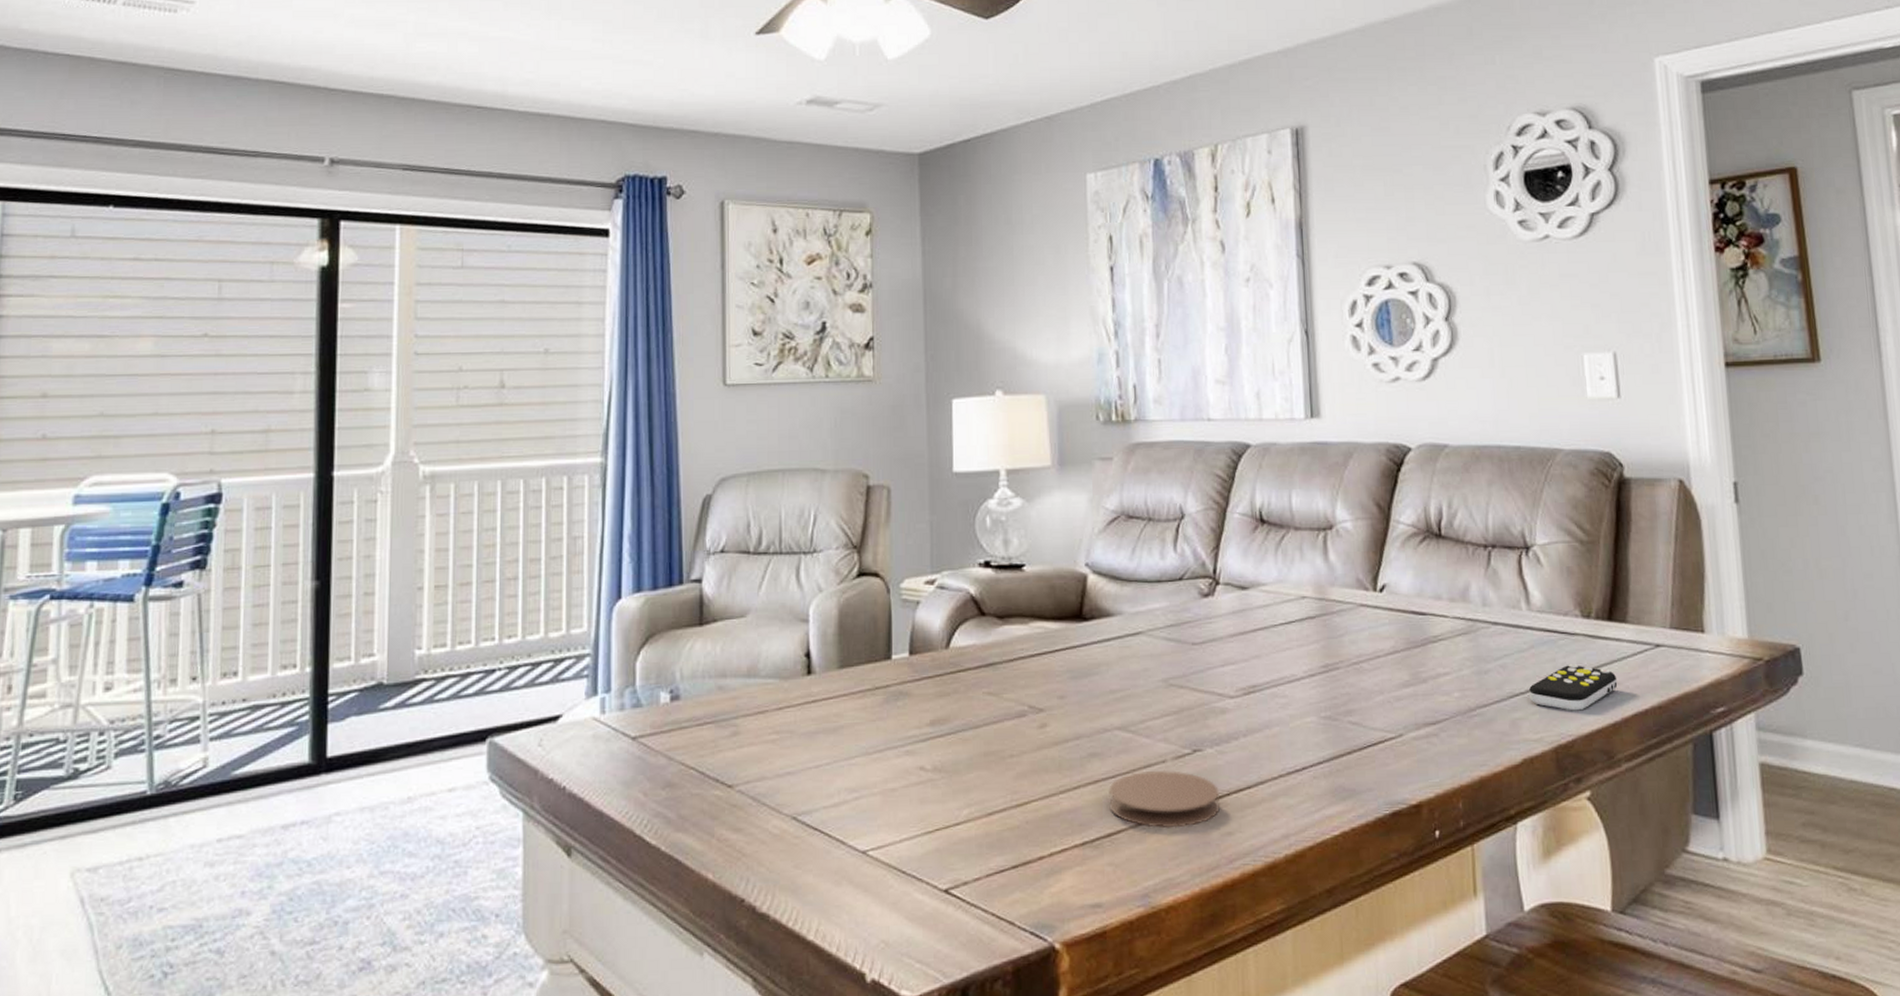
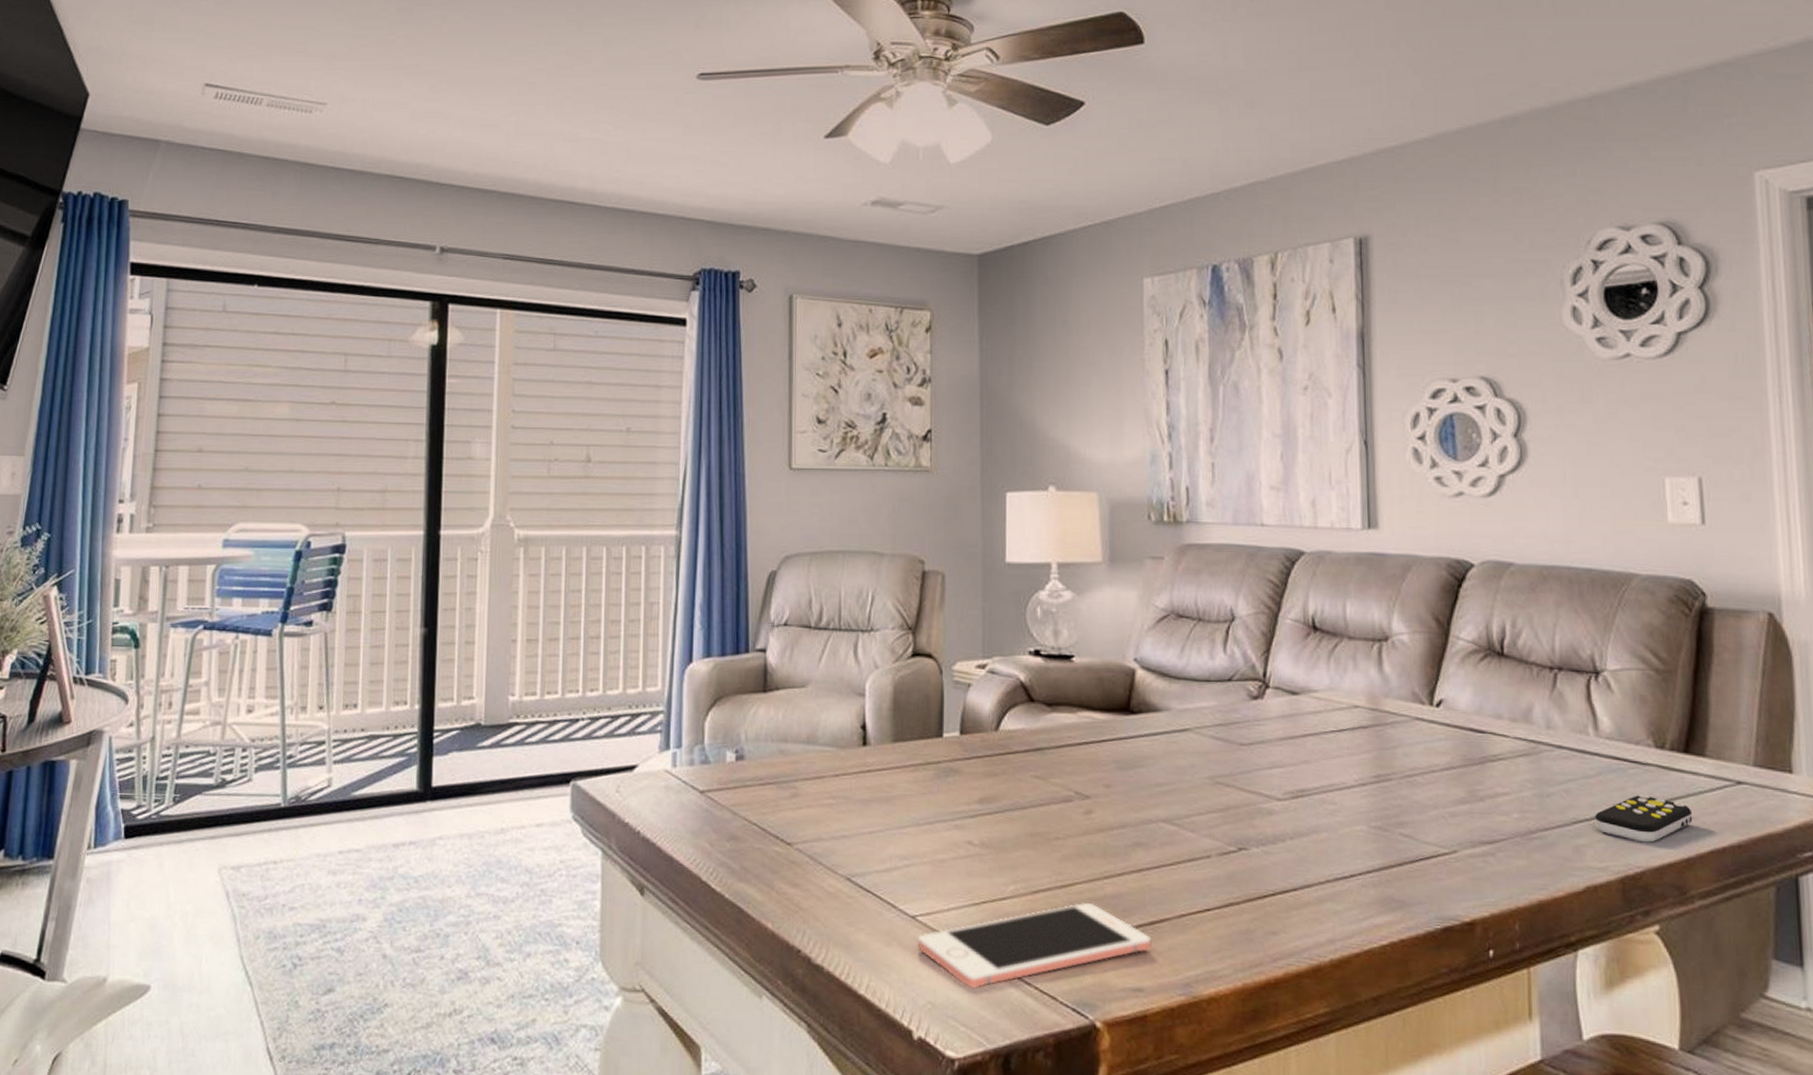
cell phone: none [868,820,1110,921] -> present [917,903,1152,988]
coaster: present [1109,770,1220,829] -> none [1152,864,1265,923]

